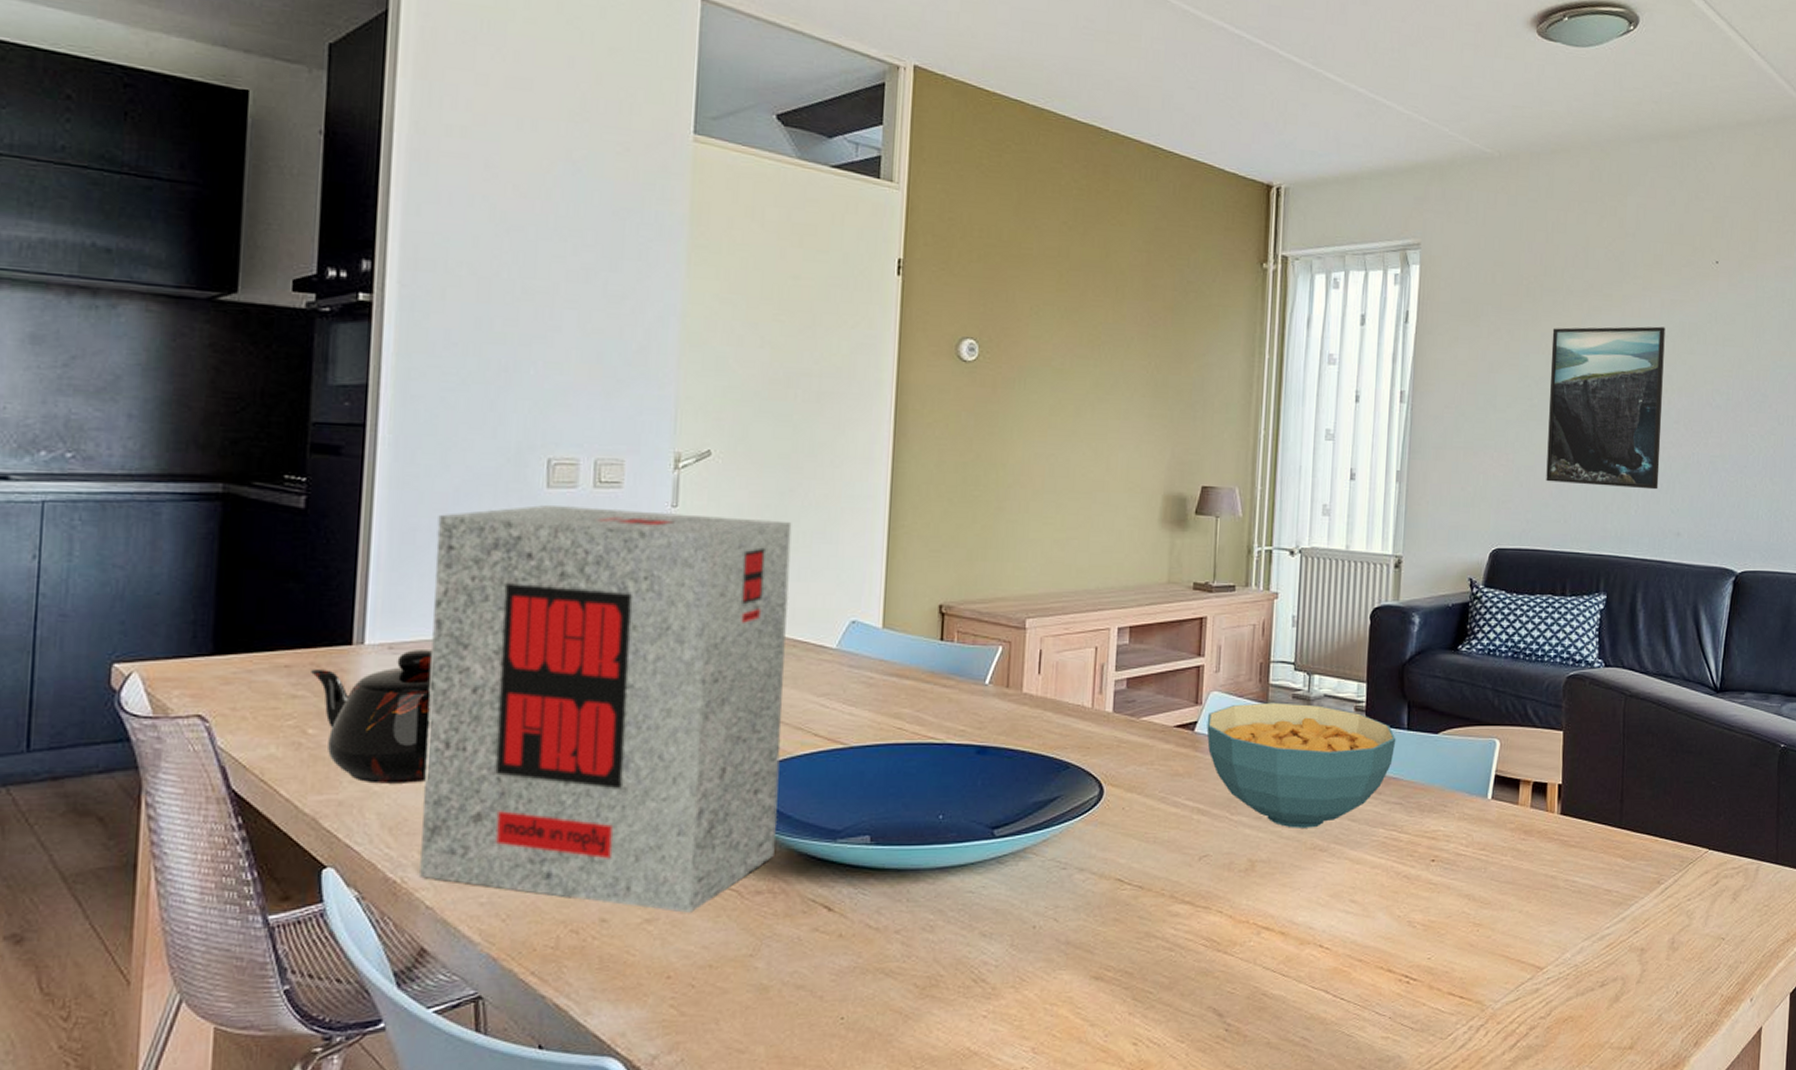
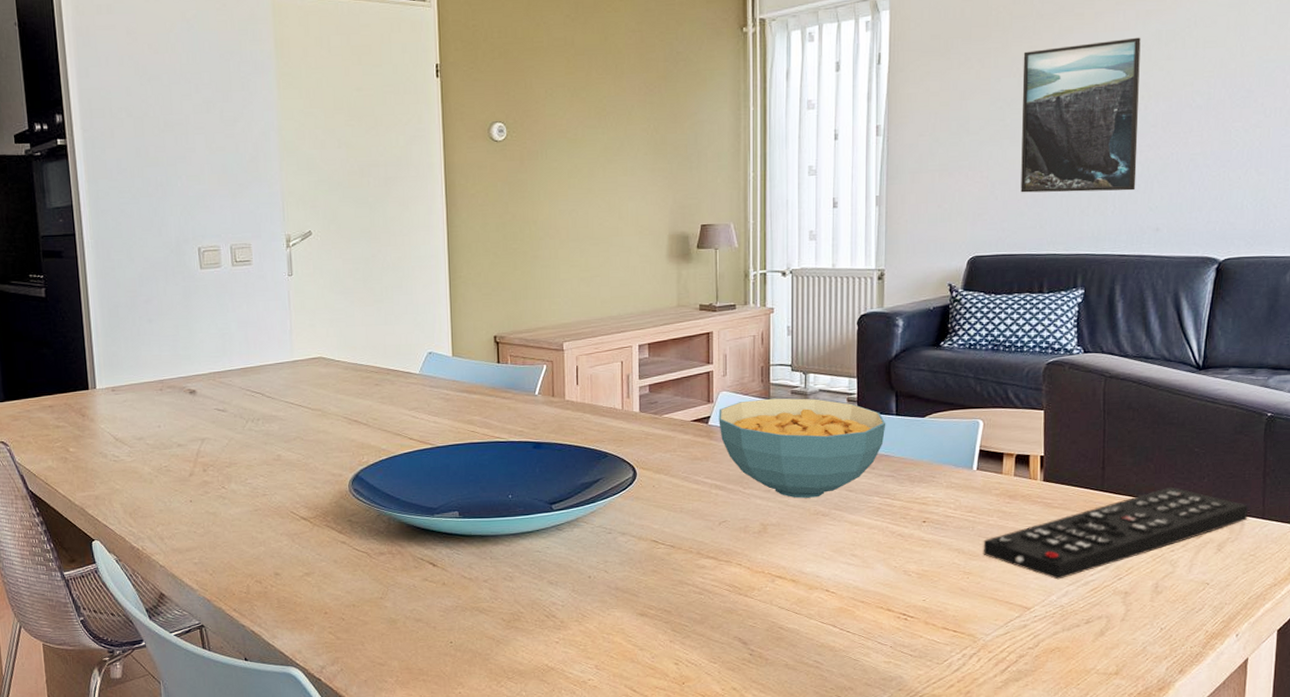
teapot: present [309,650,434,784] -> none [65,390,148,484]
cereal box: present [420,505,792,913] -> none [131,280,391,568]
remote control: none [1495,824,1763,933] -> present [983,486,1249,580]

